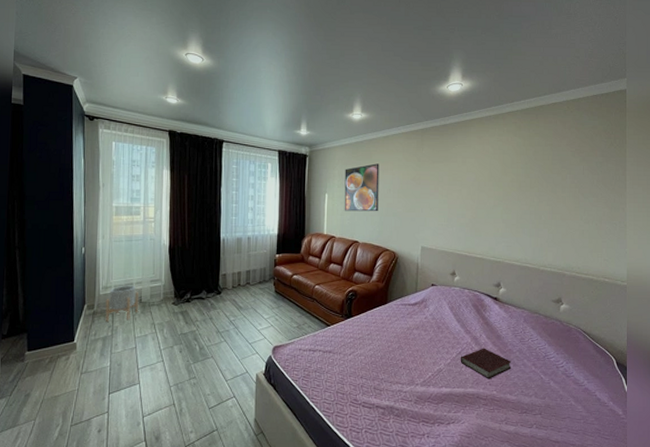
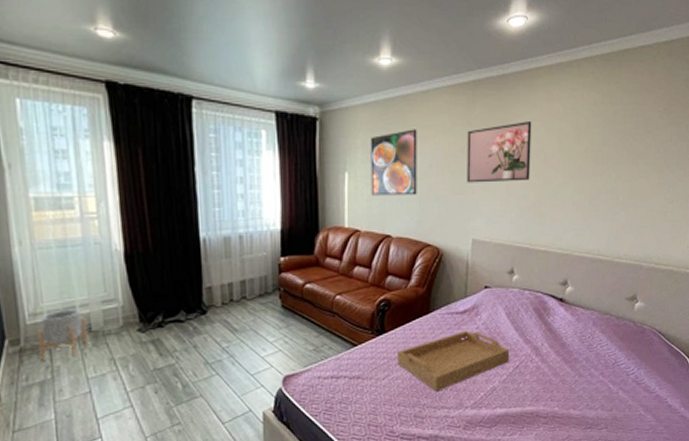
serving tray: none [361,320,453,369] -> present [398,331,510,392]
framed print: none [417,158,468,204] -> present [467,121,532,183]
book: present [460,348,512,379] -> none [517,358,577,395]

